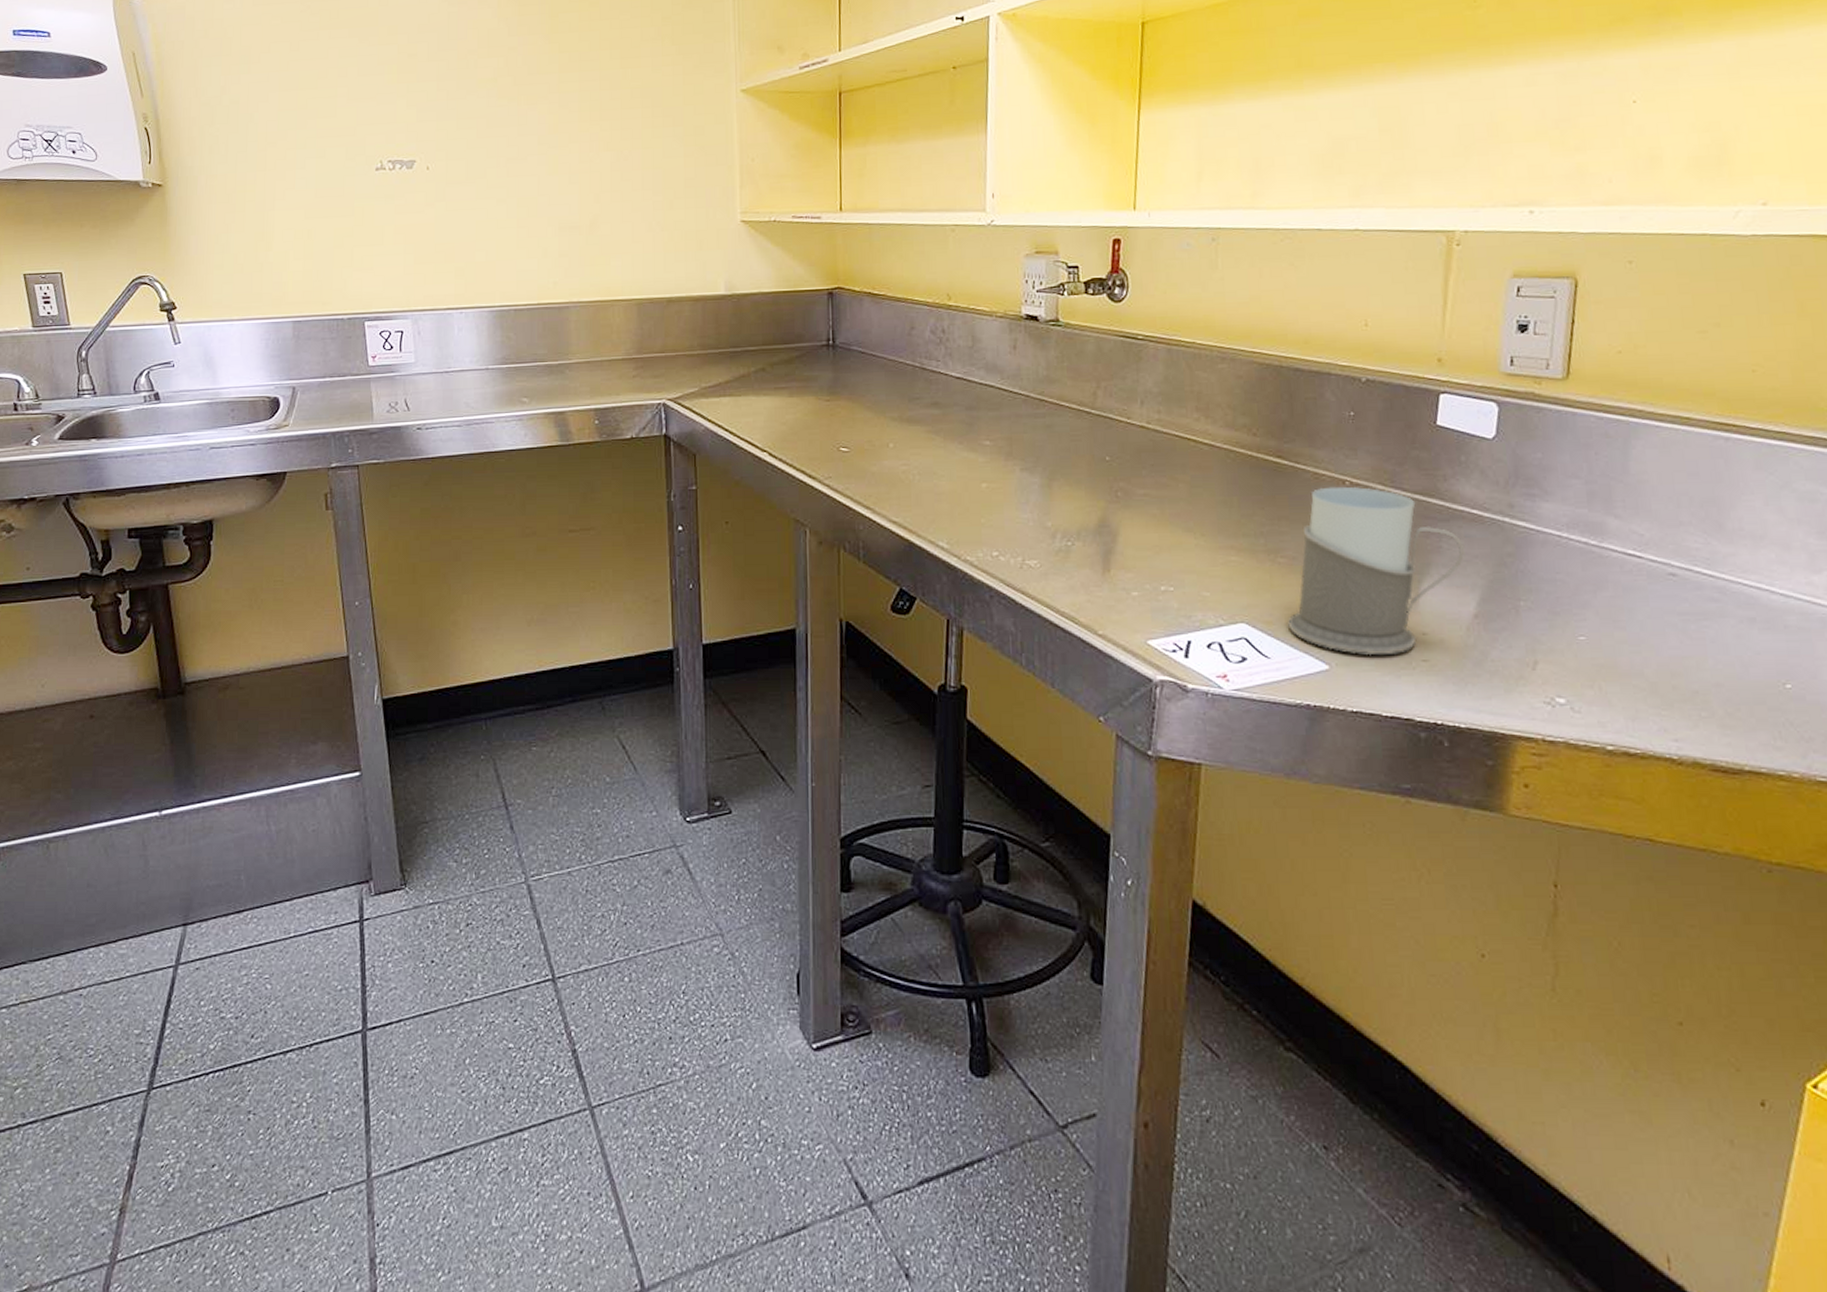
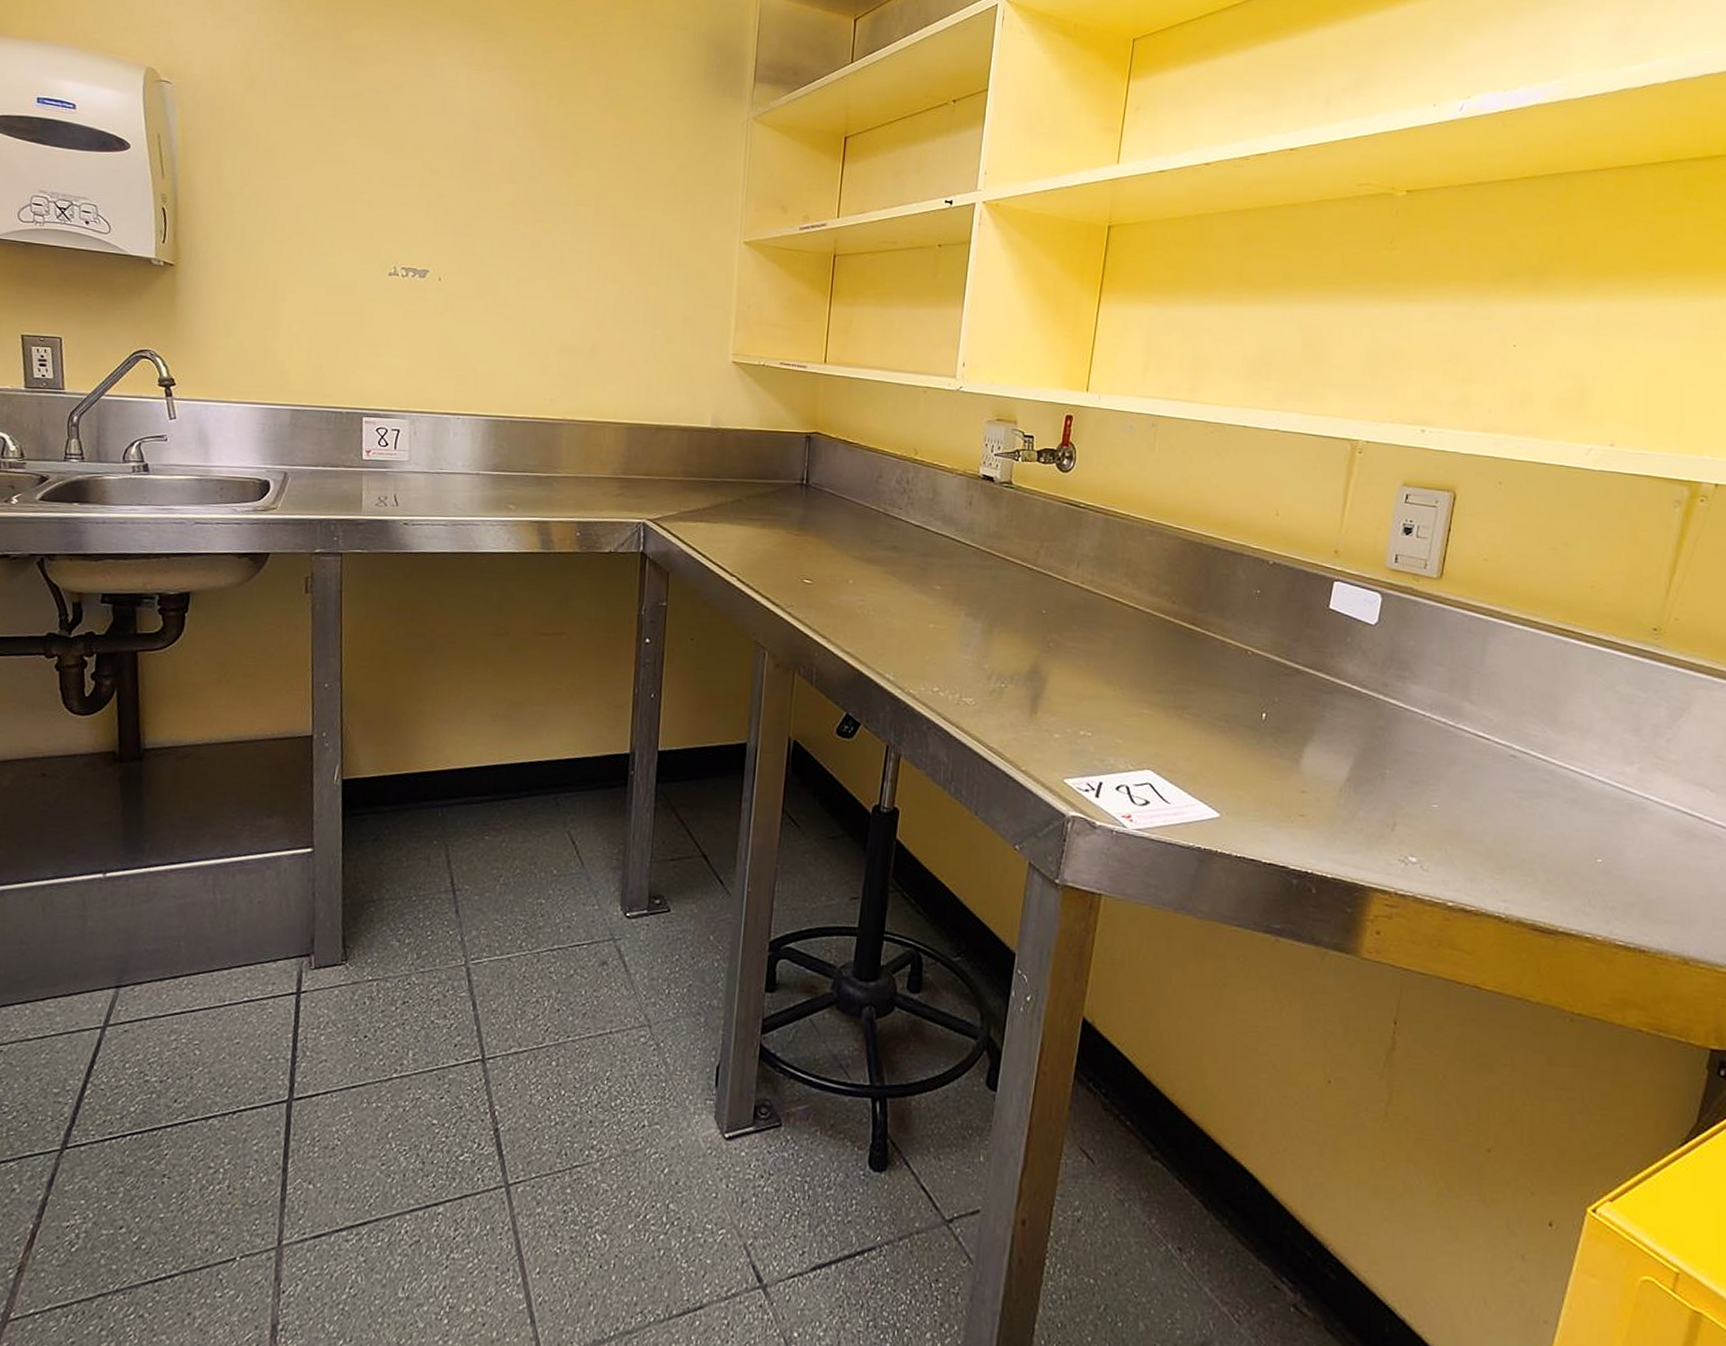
mug: present [1287,486,1465,656] -> none [1187,654,1344,808]

